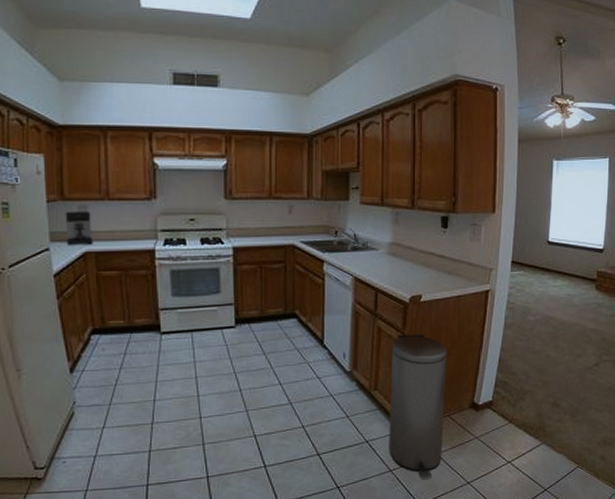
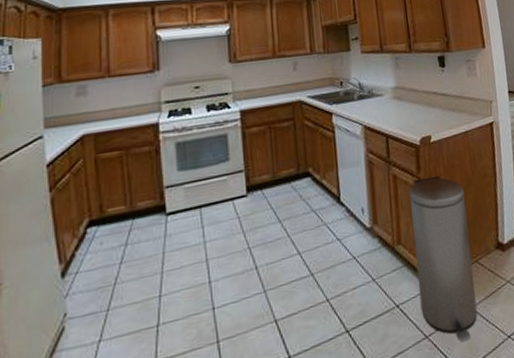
coffee maker: present [65,210,94,246] -> none [62,90,92,131]

